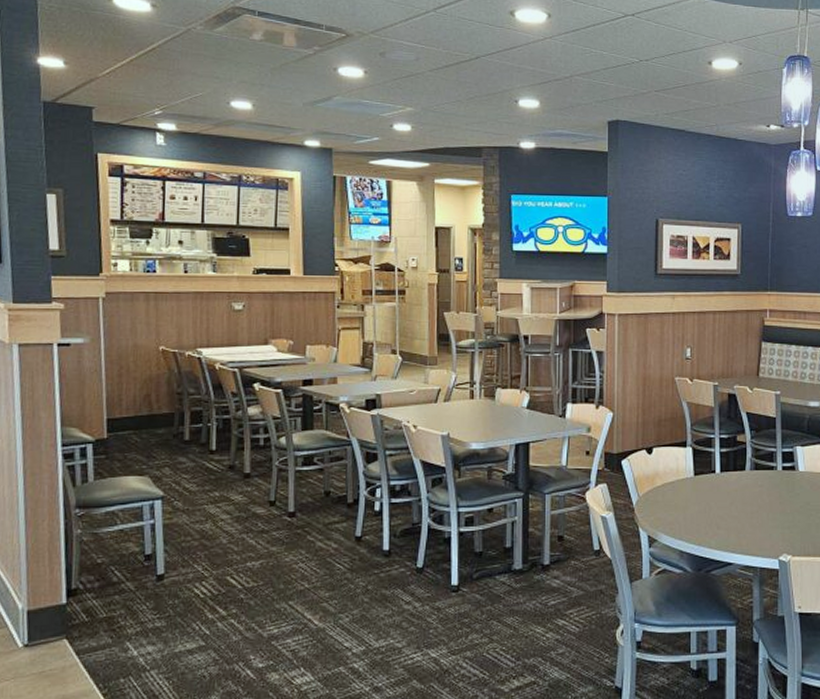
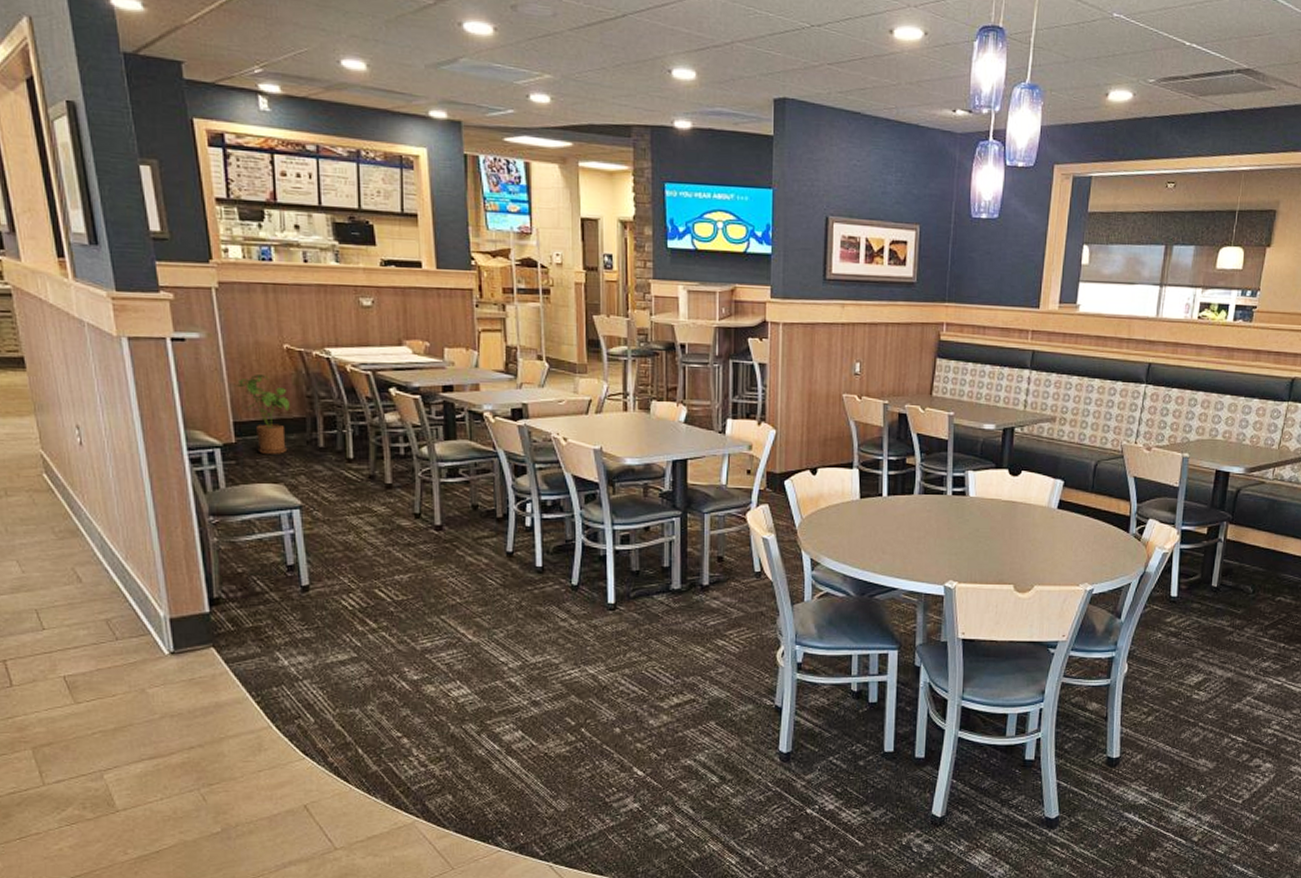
house plant: none [112,373,161,448] -> present [236,373,290,454]

